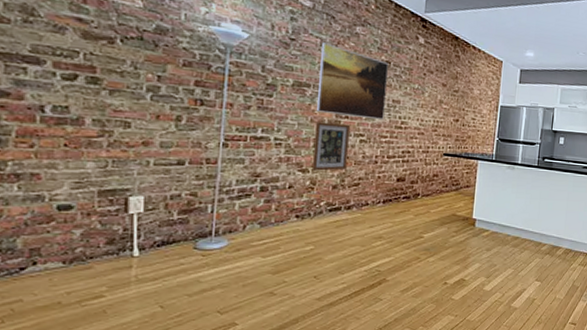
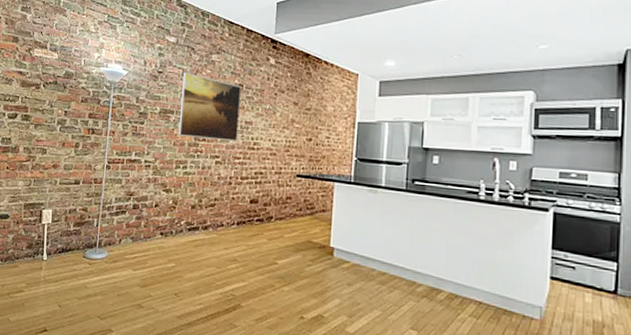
wall art: present [311,121,350,171] -> none [174,145,207,192]

